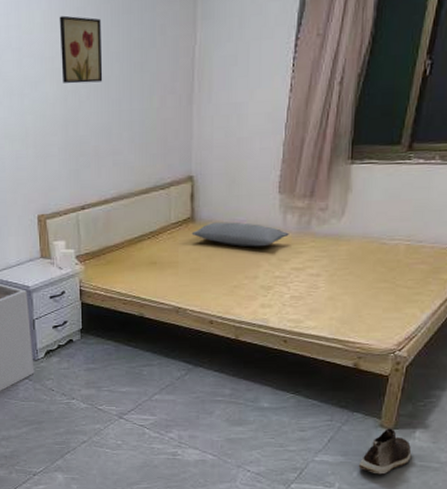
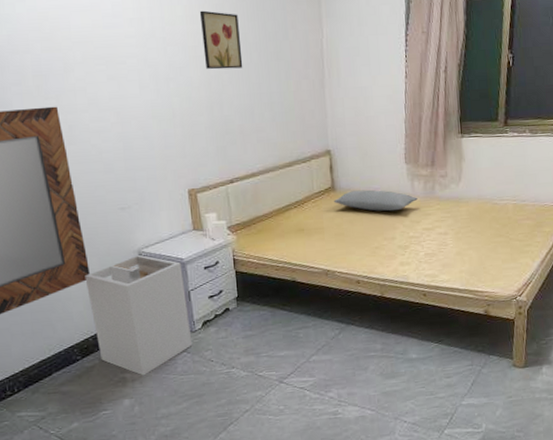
shoe: present [358,427,412,475] -> none [499,366,542,412]

